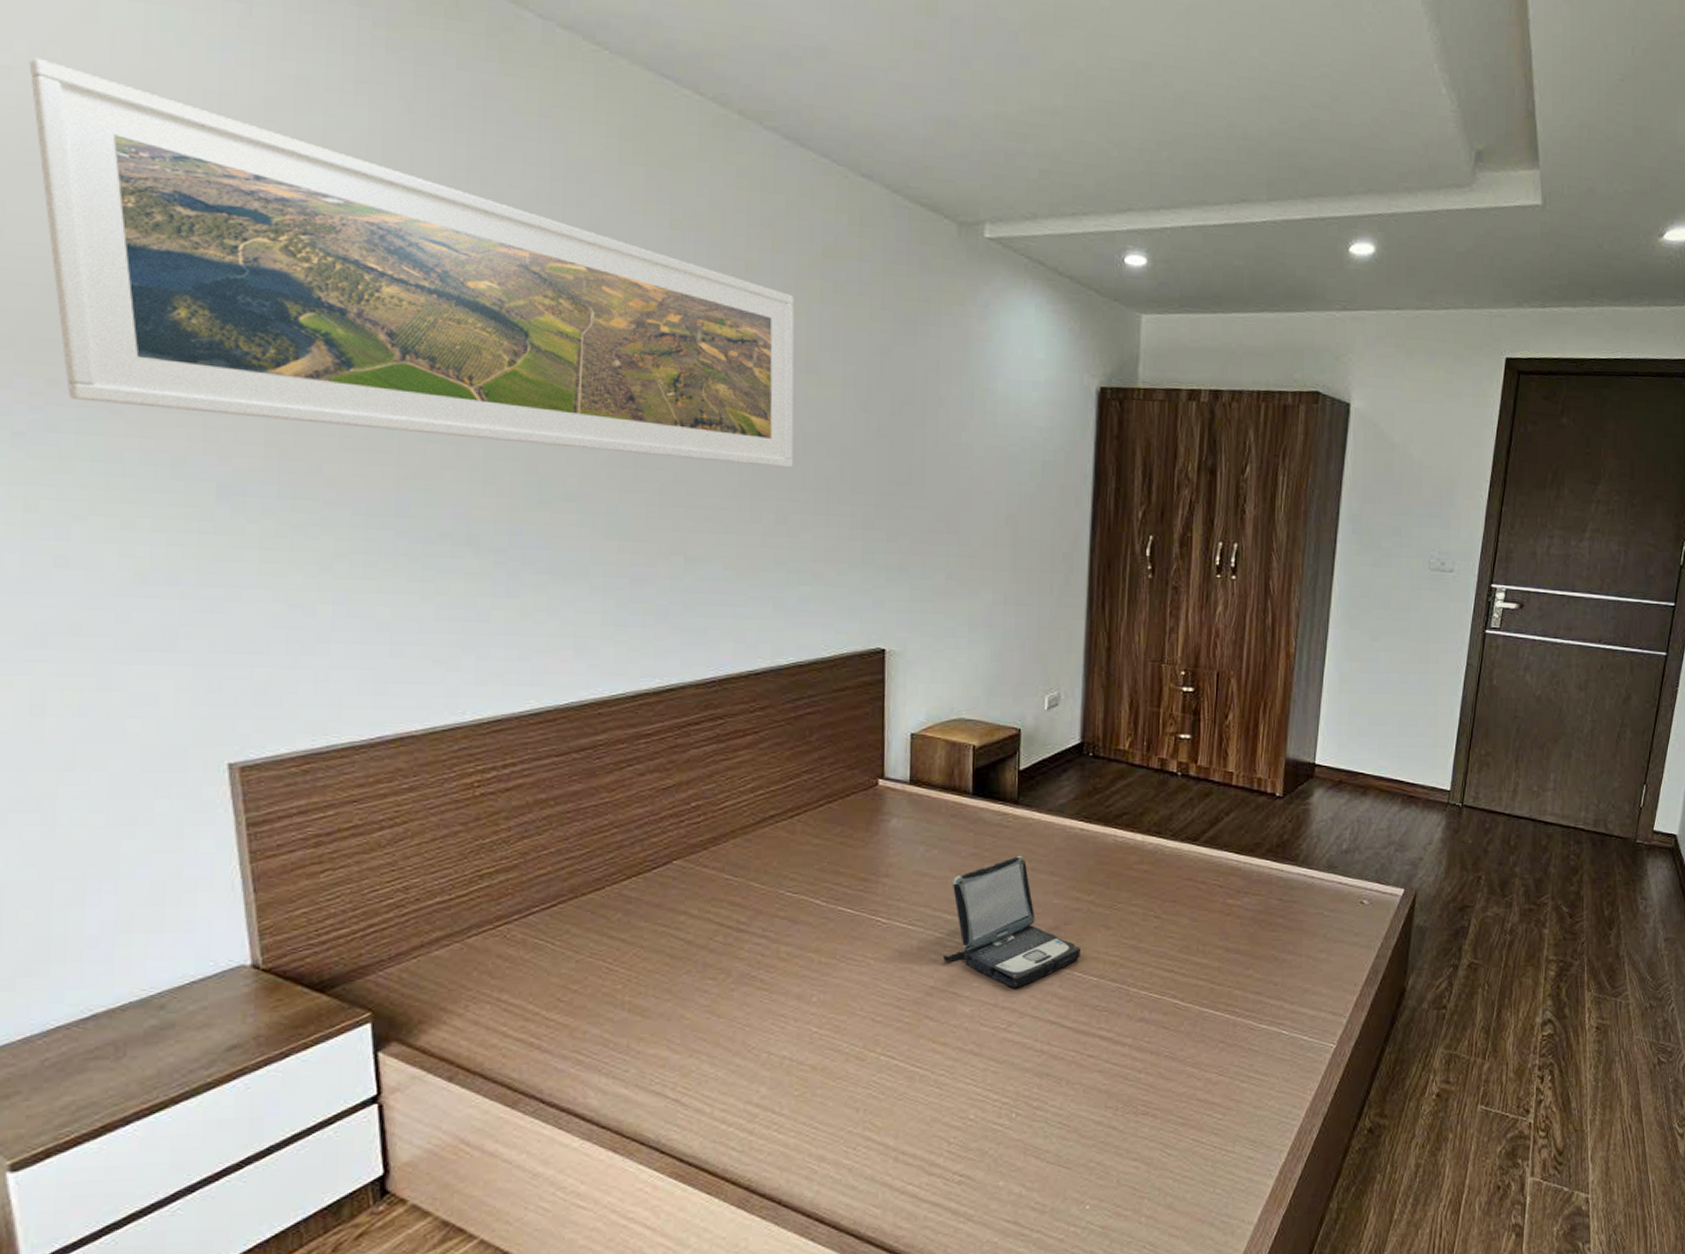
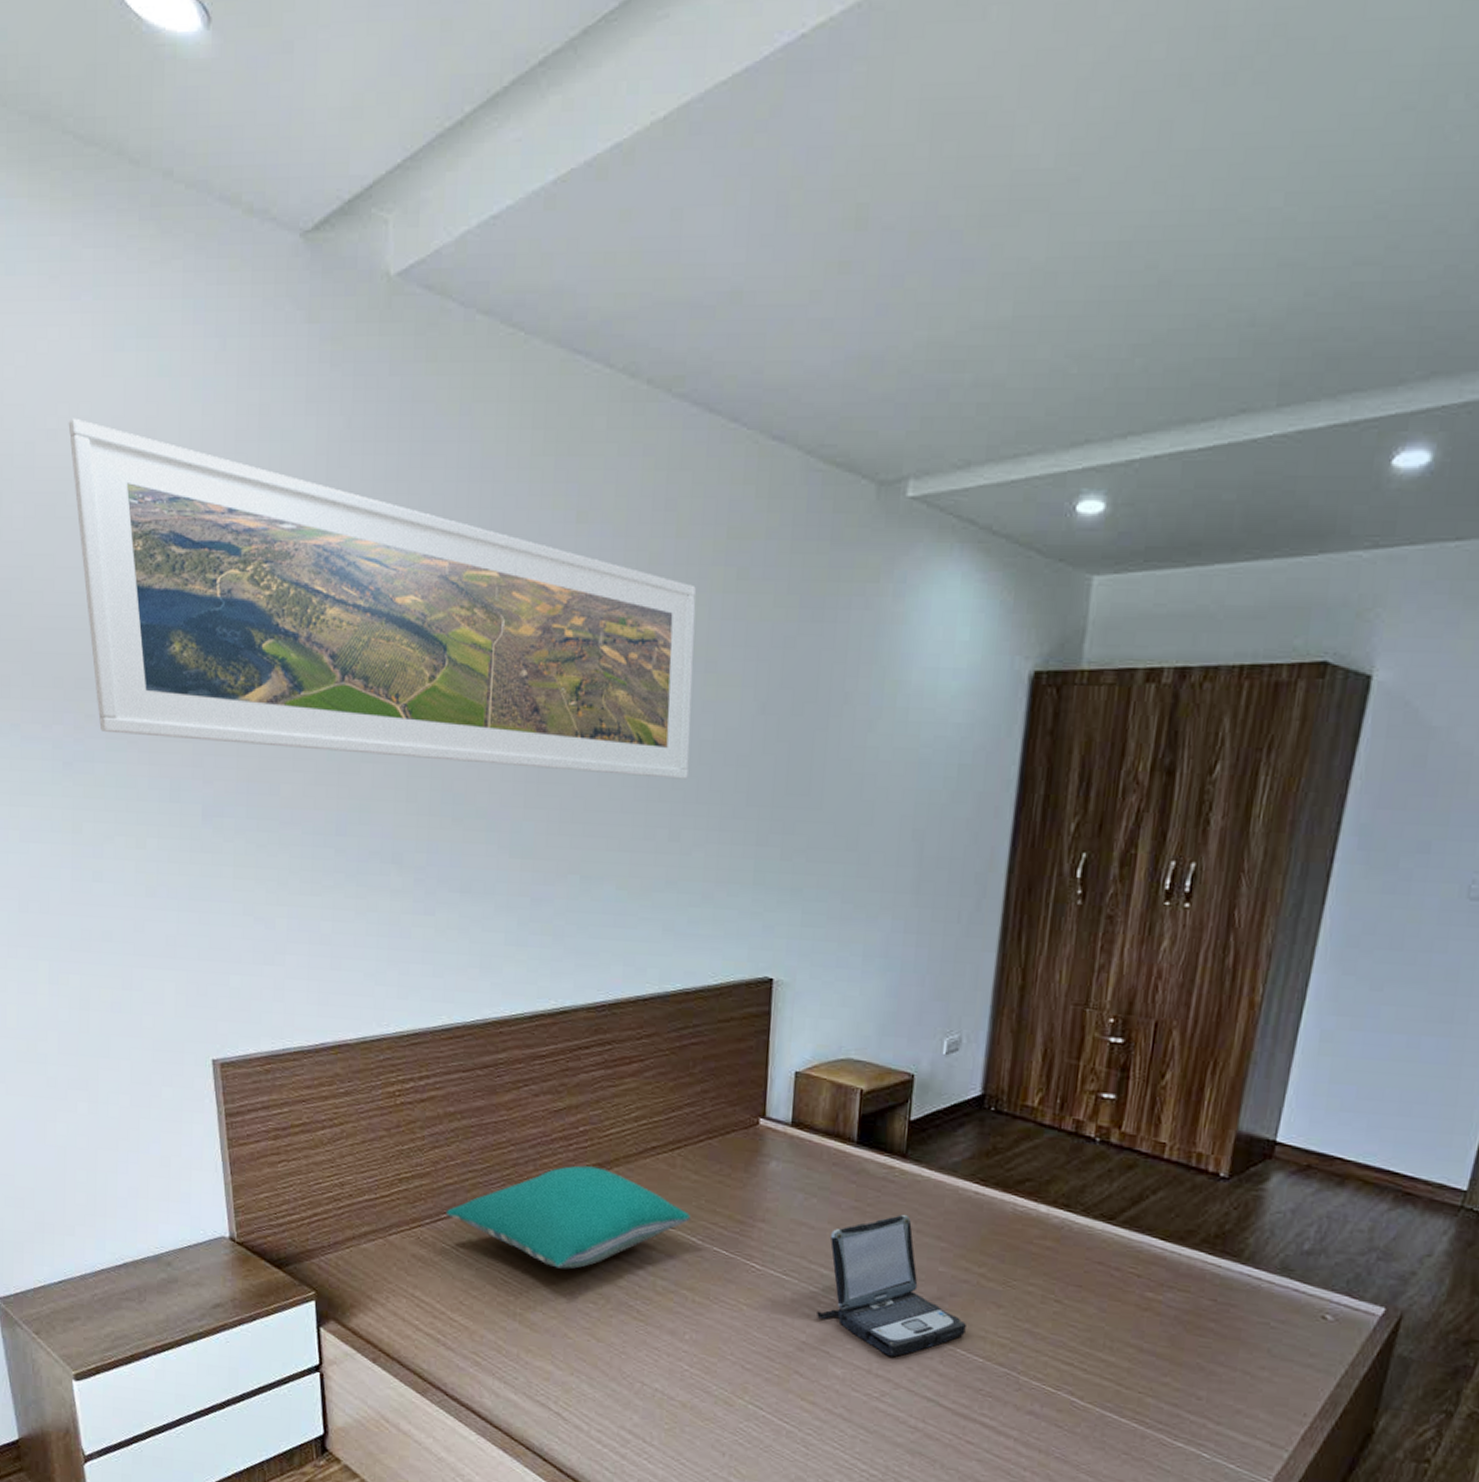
pillow: none [538,841,813,949] -> present [445,1165,690,1269]

